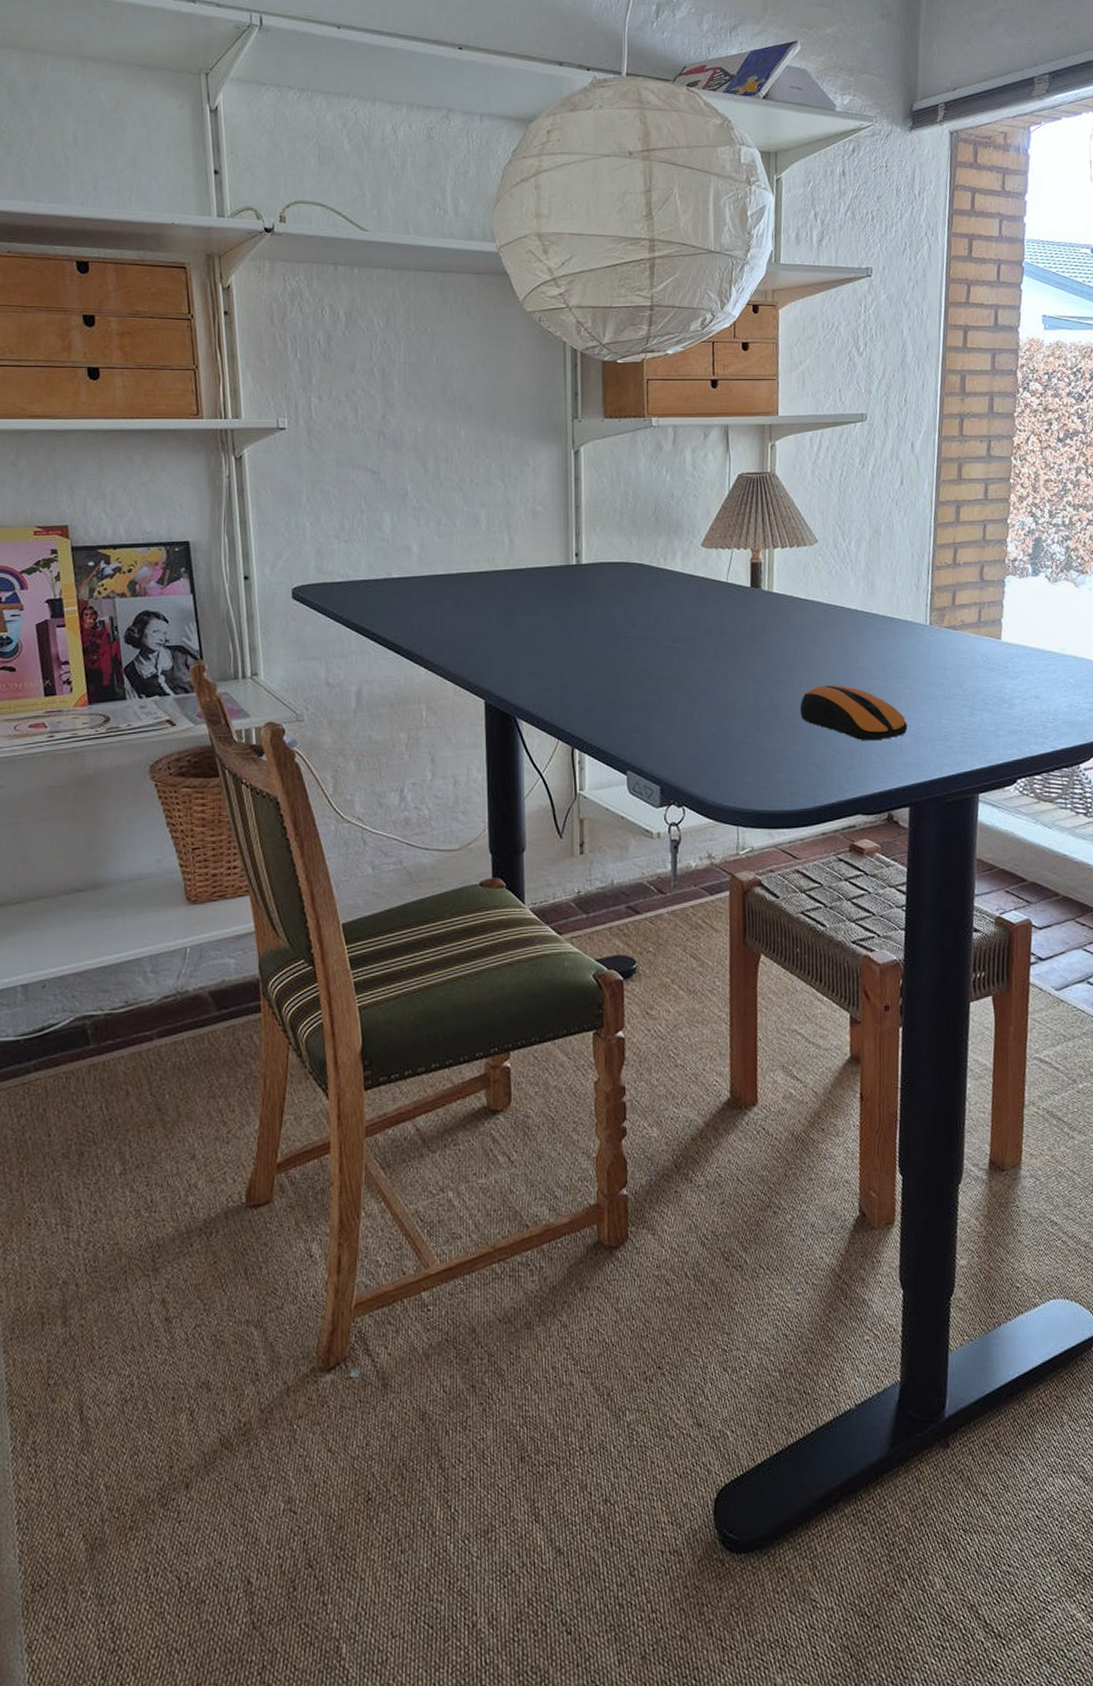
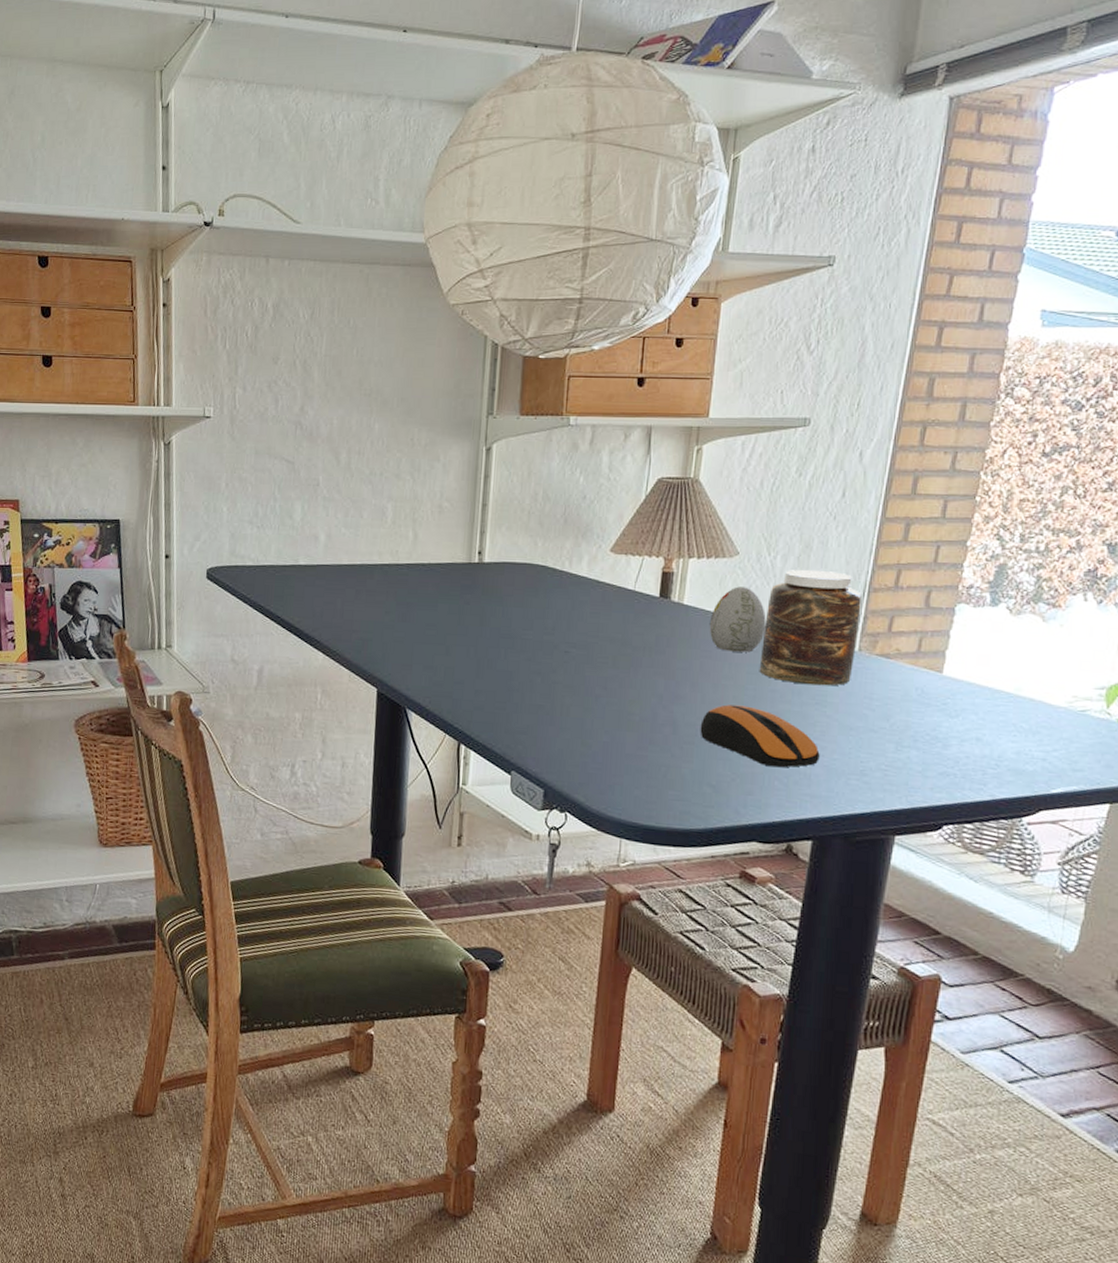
decorative egg: none [798,572,849,634] -> present [709,586,767,653]
jar: none [846,552,928,660] -> present [759,569,862,686]

